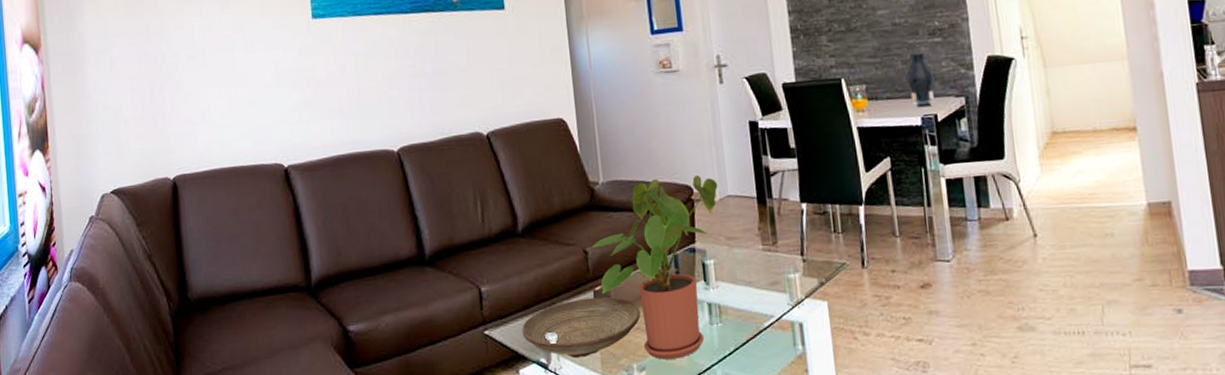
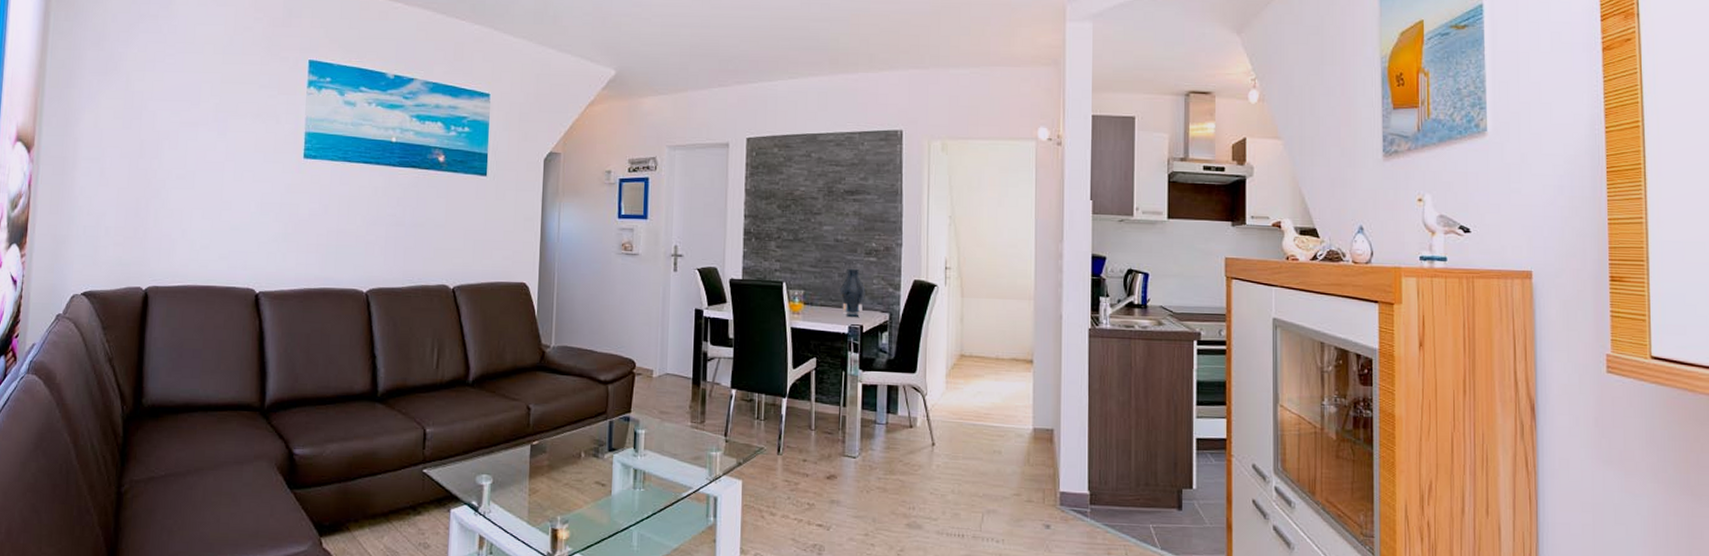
decorative bowl: present [522,296,641,359] -> none [459,450,571,505]
house plant: present [589,175,718,360] -> none [532,350,659,516]

